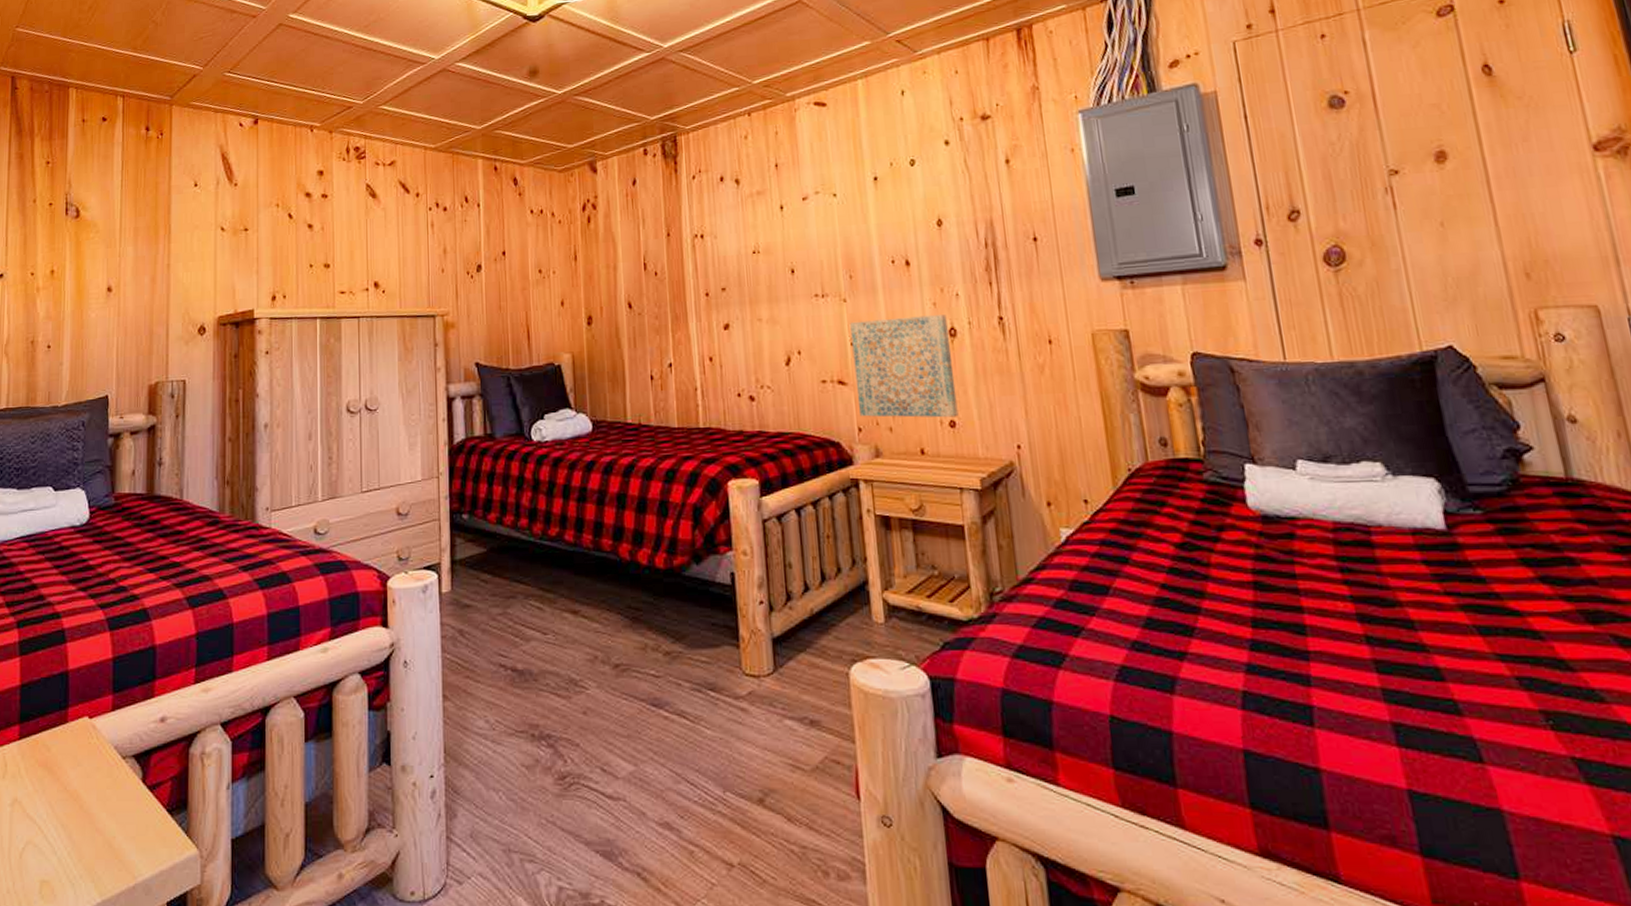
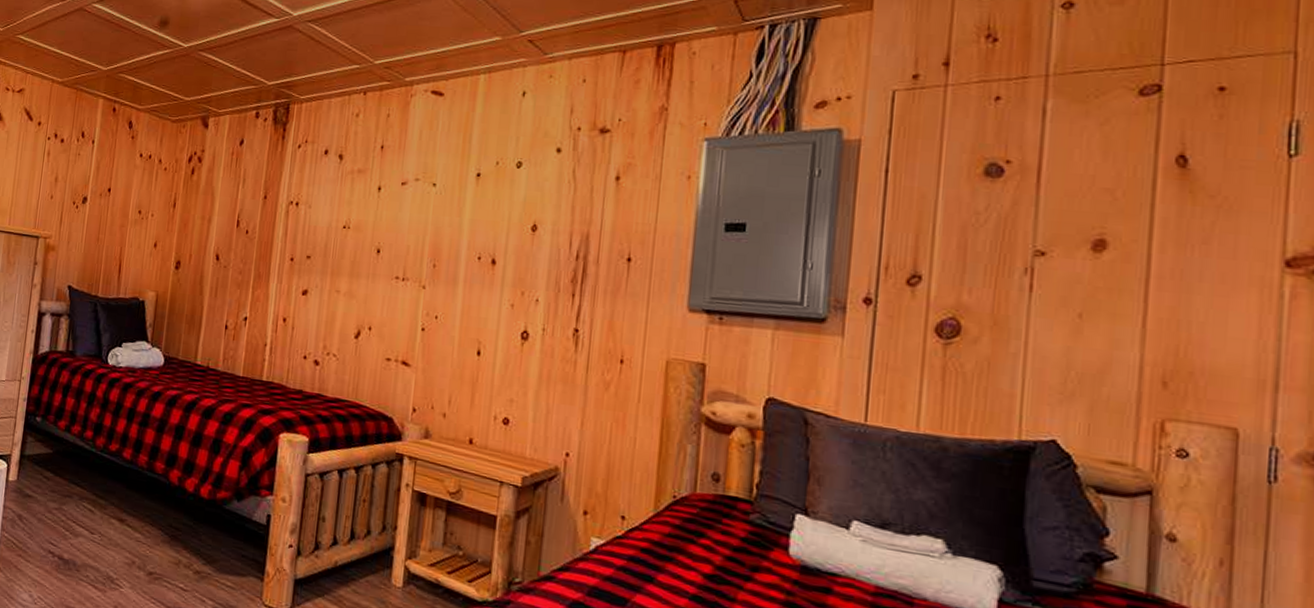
wall art: present [850,315,959,418] -> none [417,309,522,416]

